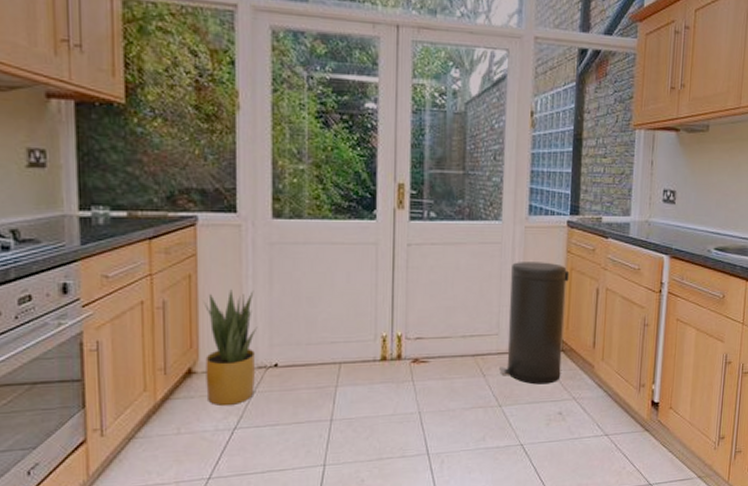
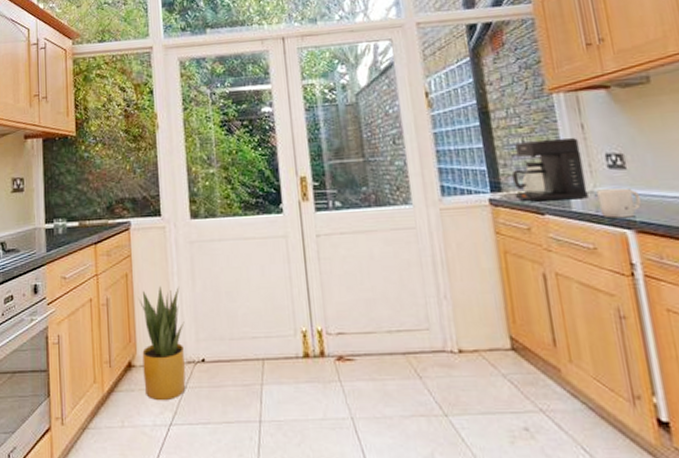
pedal bin: present [498,262,570,385] -> none [432,245,518,391]
coffee maker: none [588,171,647,227] -> present [511,138,588,202]
mug: none [649,220,680,245] -> present [596,188,642,219]

